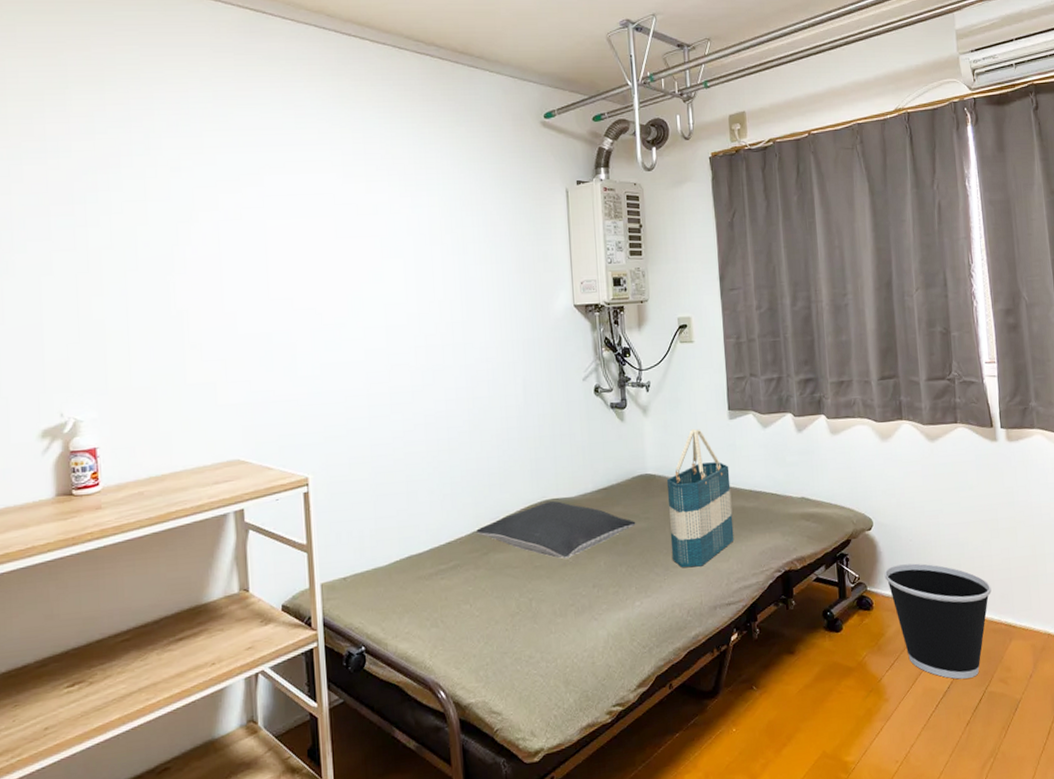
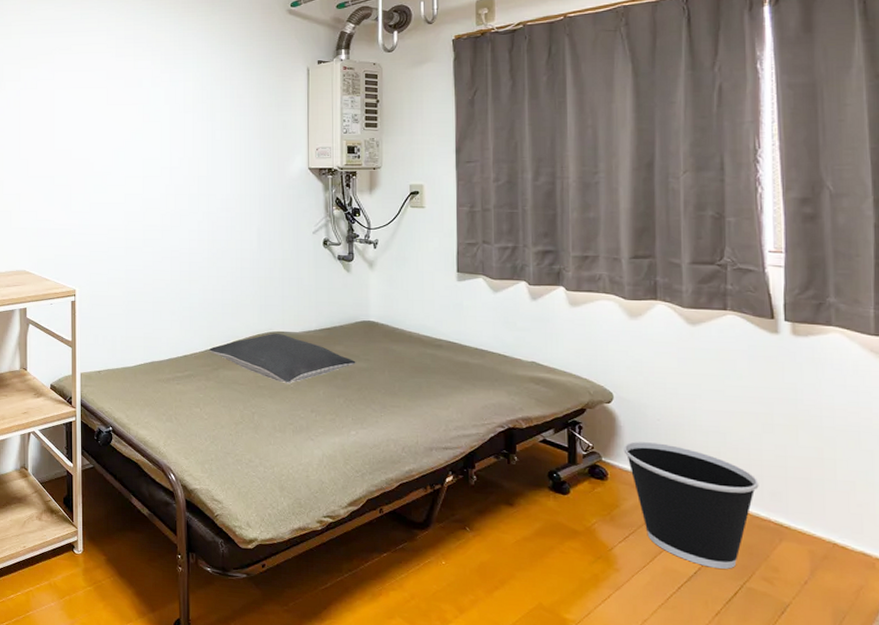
tote bag: present [666,429,734,568] -> none [388,286,455,410]

